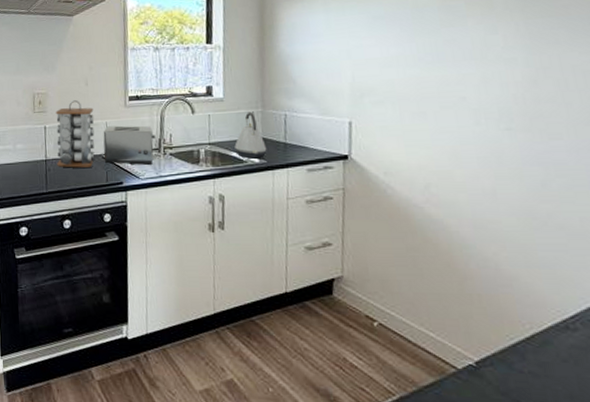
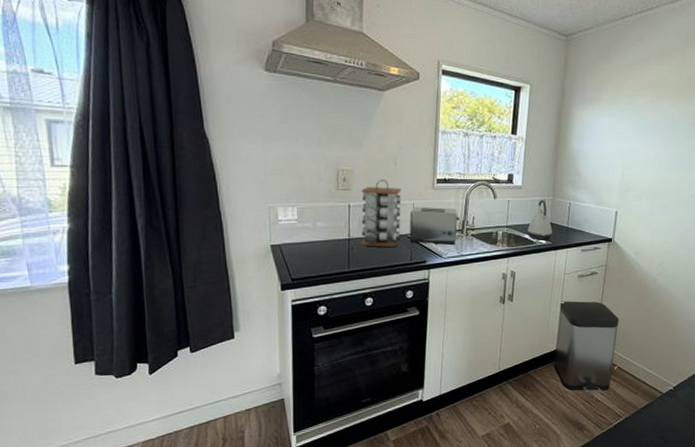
pedal bin: none [284,232,373,356] -> present [555,301,619,394]

